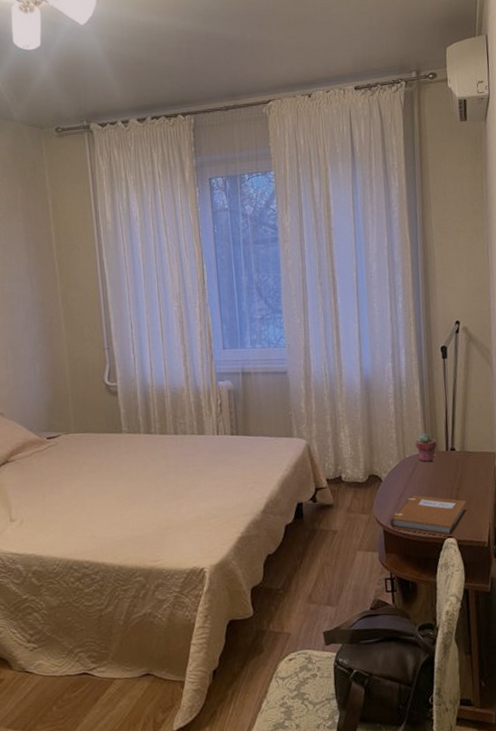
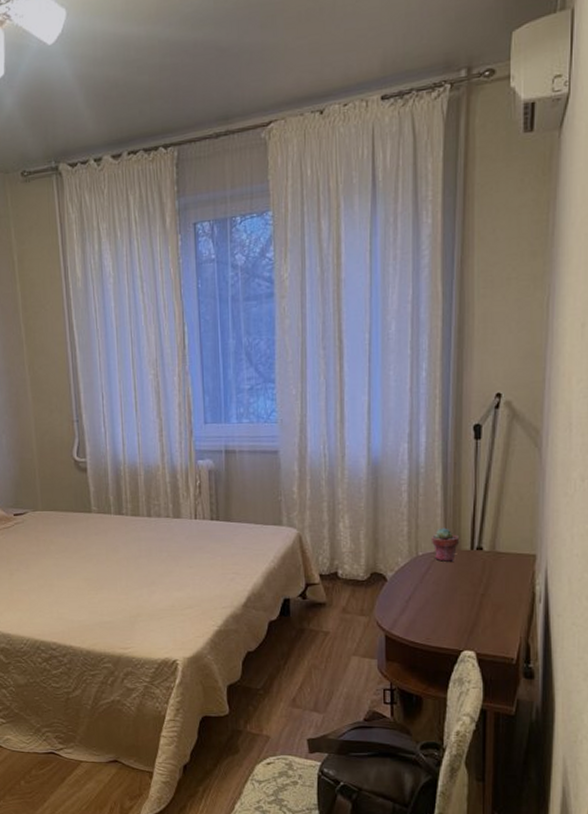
notebook: present [390,495,468,537] -> none [394,598,493,649]

